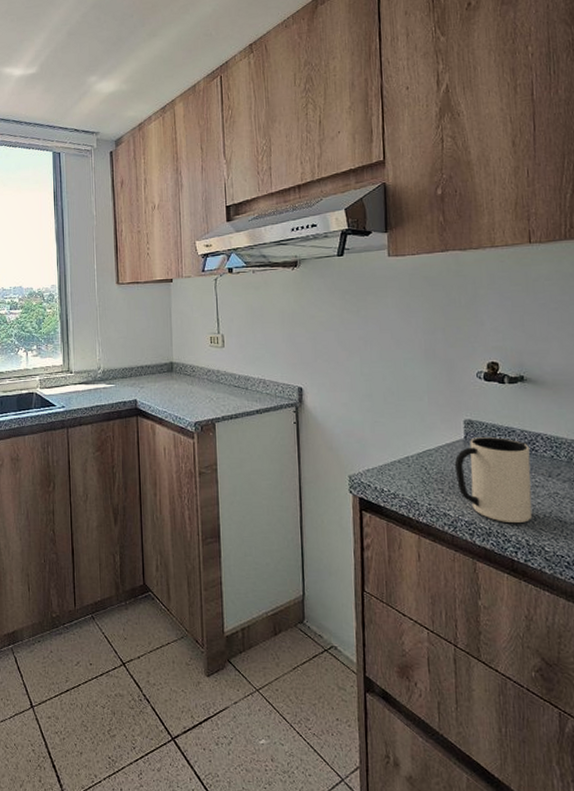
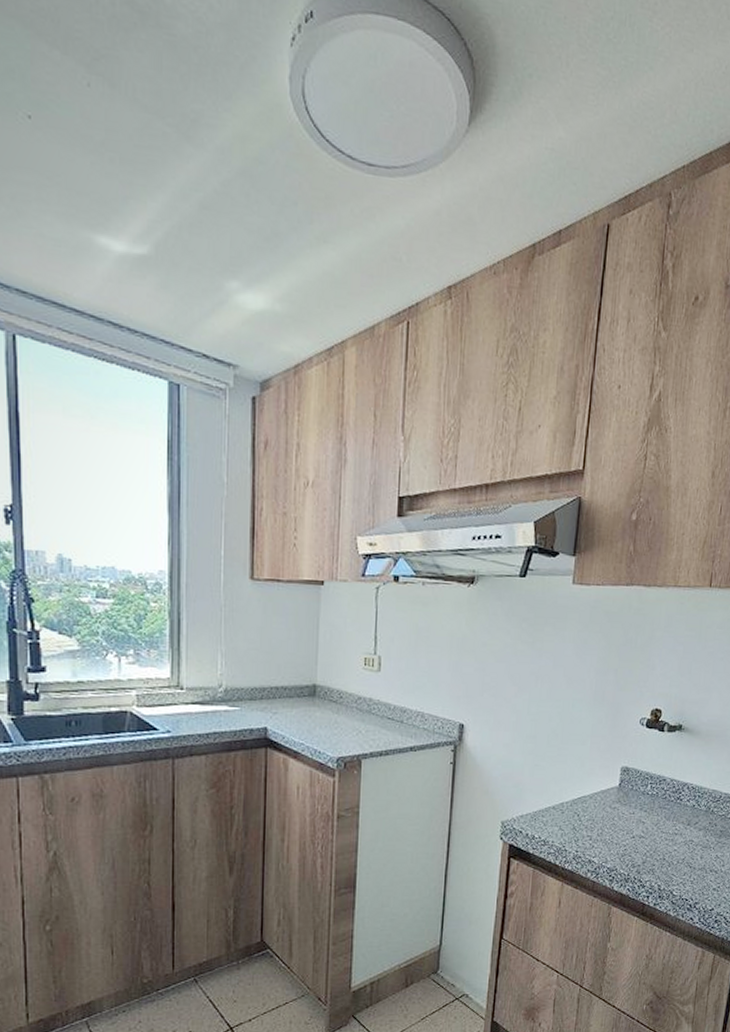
mug: present [454,437,533,524] -> none [605,785,675,870]

